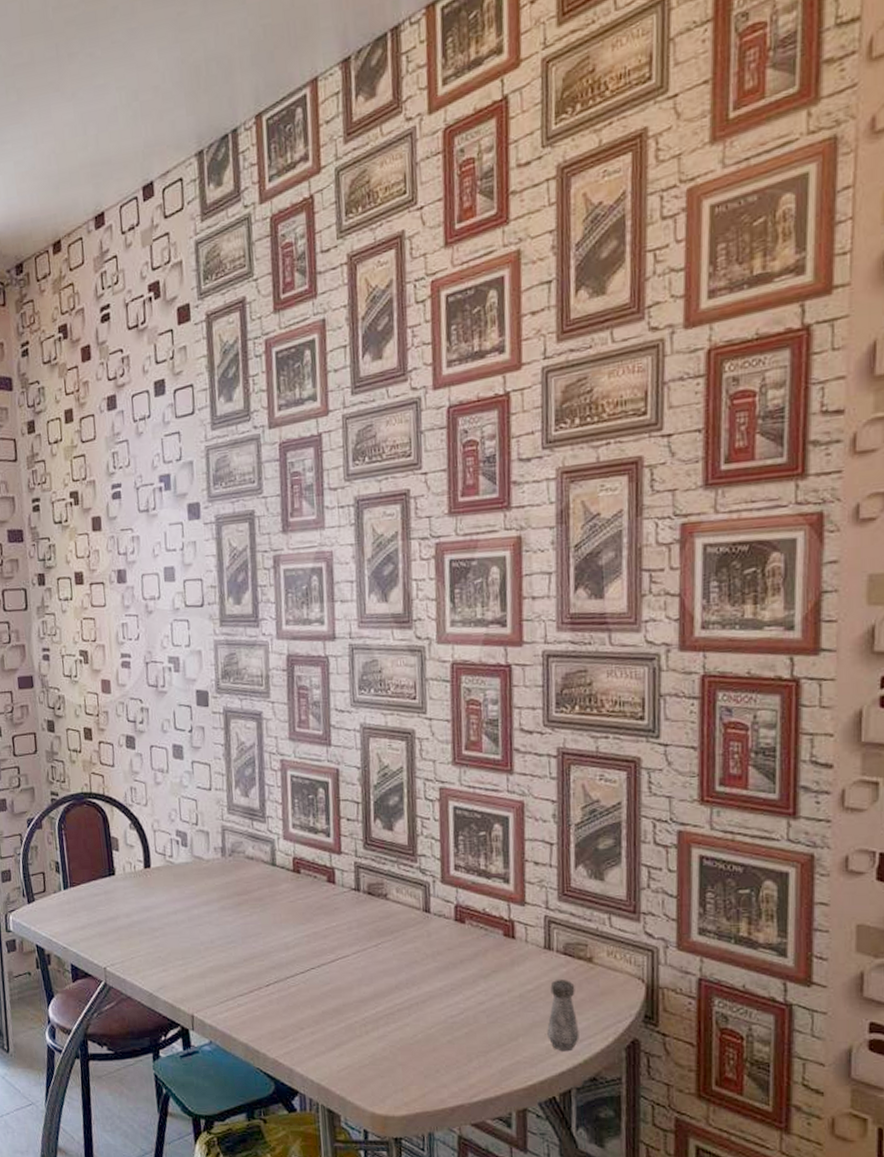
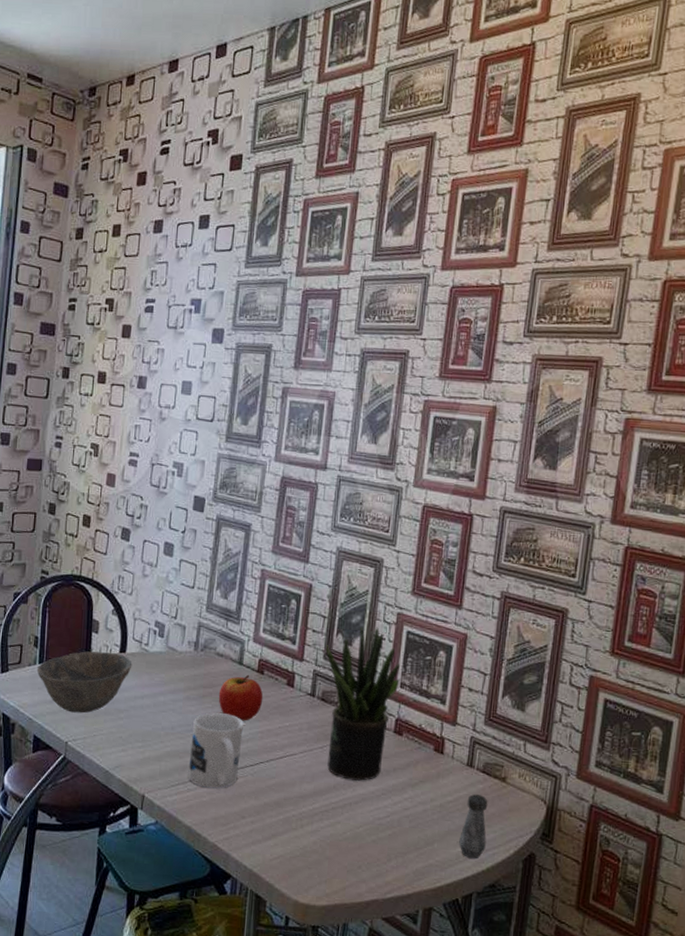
bowl: none [62,869,160,937] -> present [36,651,132,714]
mug: none [233,920,289,1001] -> present [188,712,243,789]
apple: none [255,875,304,926] -> present [218,674,263,721]
potted plant: none [364,806,453,978] -> present [325,627,401,781]

